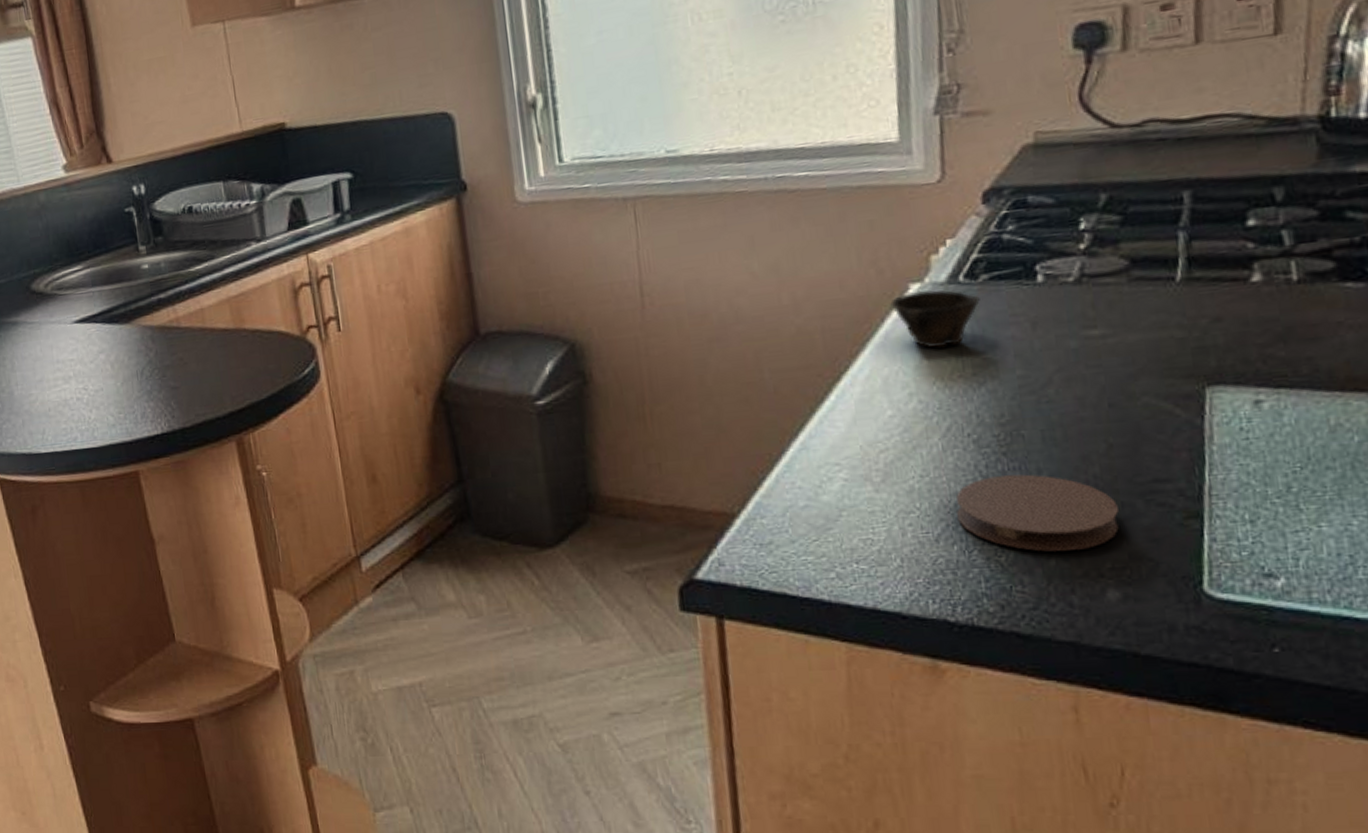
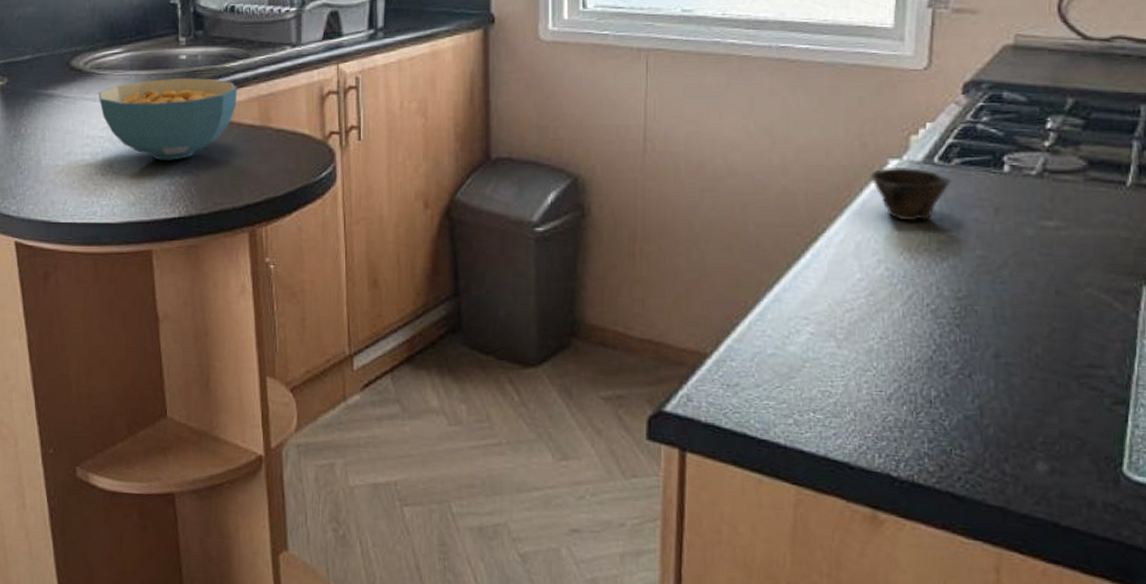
cereal bowl: none [63,285,207,377] -> present [98,78,238,160]
coaster: present [956,474,1119,552] -> none [909,346,1054,422]

